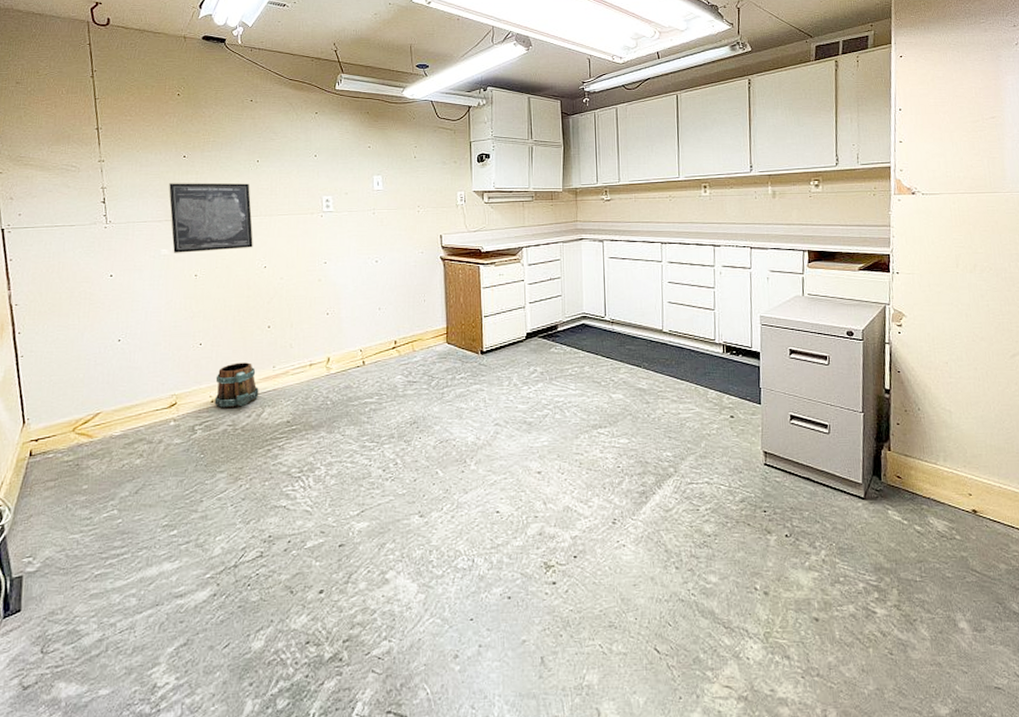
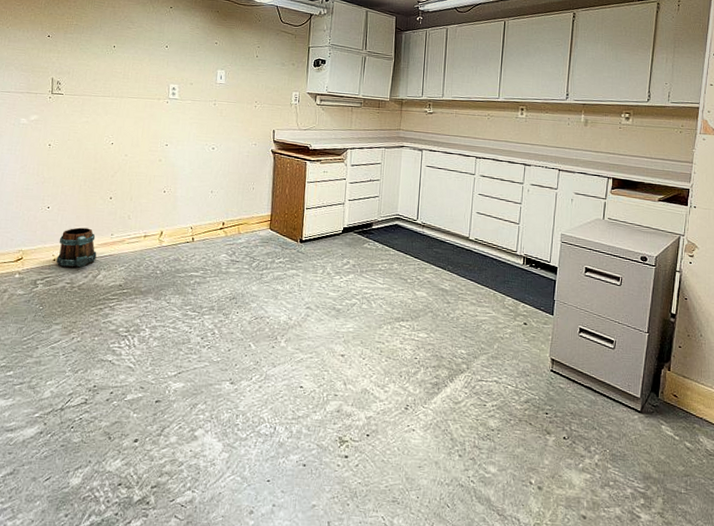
wall art: present [169,182,253,253] -> none [31,59,105,125]

